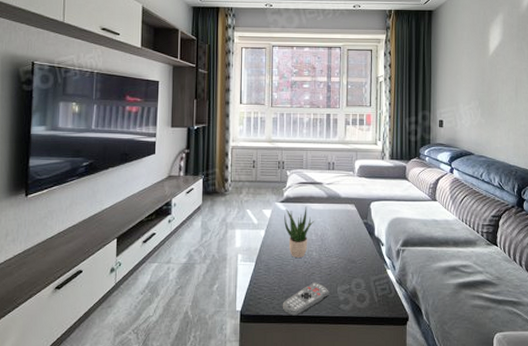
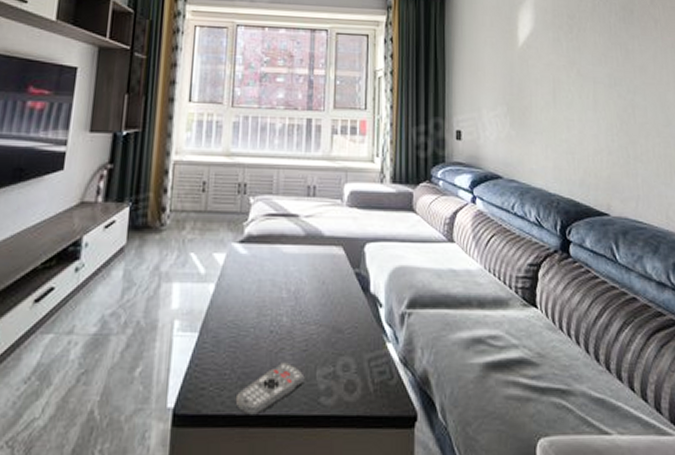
potted plant: present [284,206,315,258] -> none [243,248,287,325]

